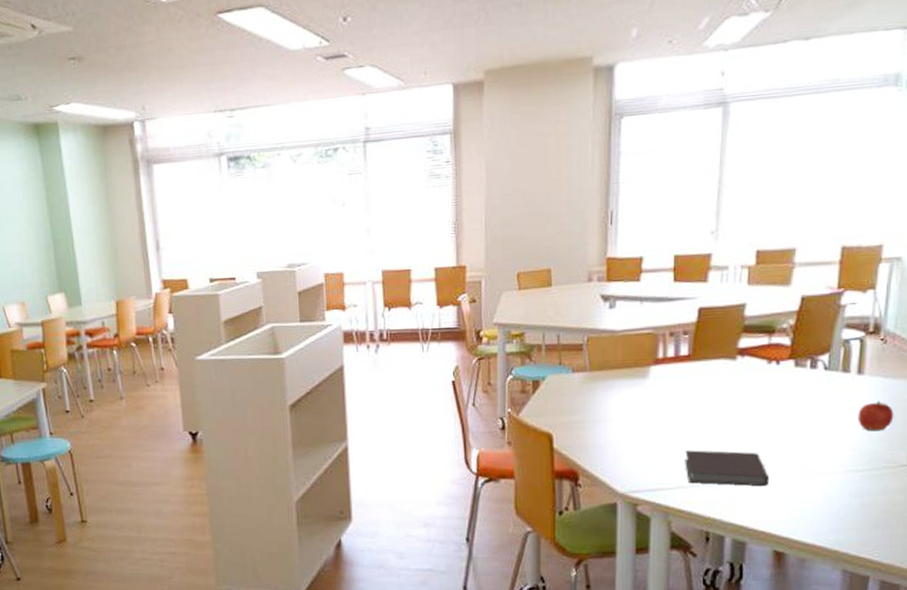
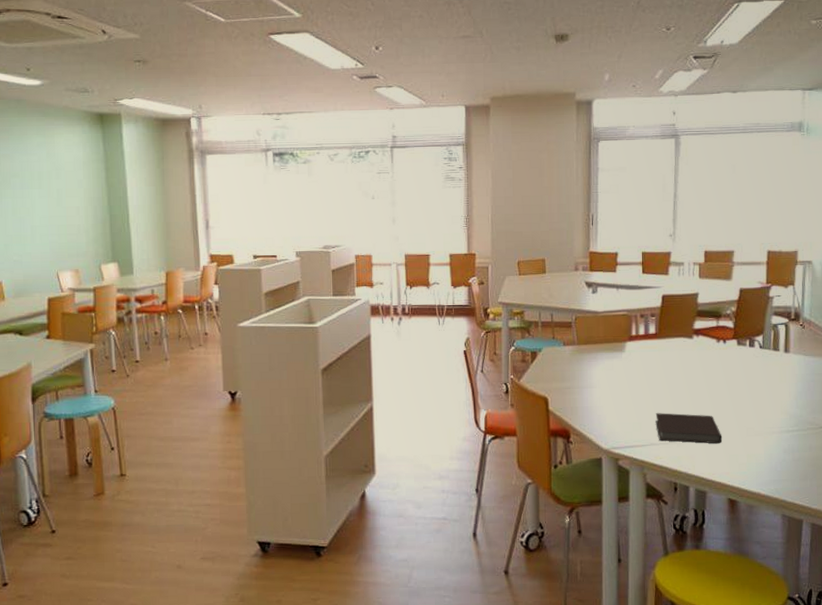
apple: present [857,400,894,431] -> none [786,374,814,399]

